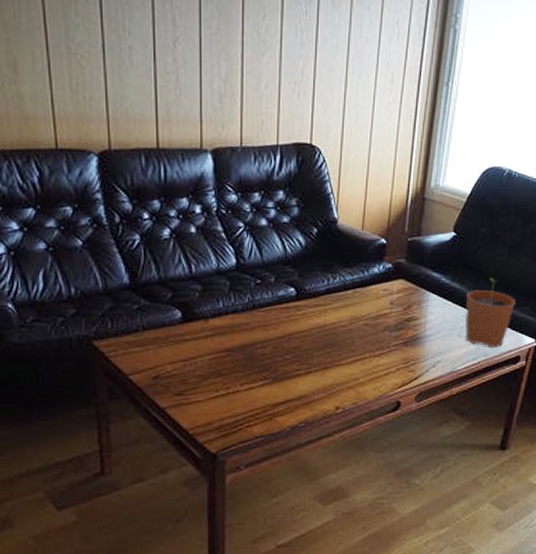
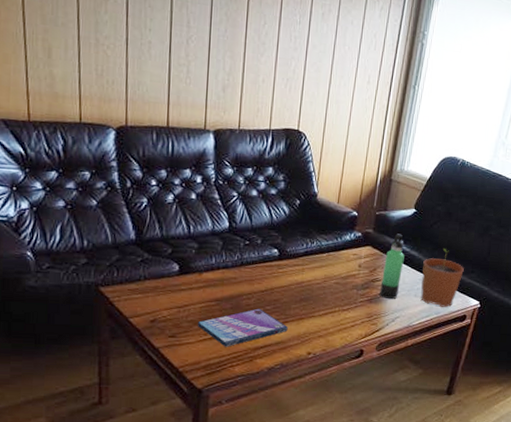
video game case: none [208,358,311,404] -> present [198,308,288,347]
thermos bottle: none [417,263,444,340] -> present [380,233,405,299]

